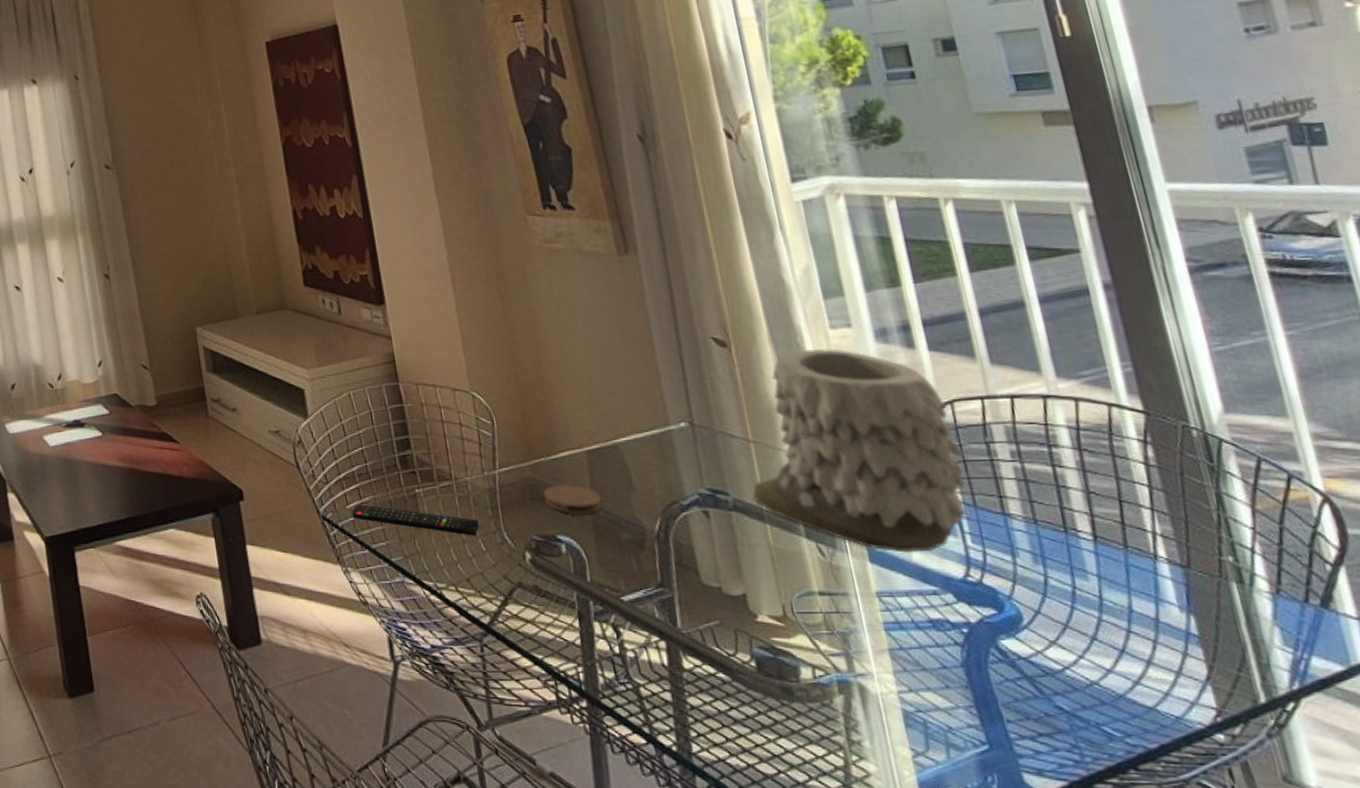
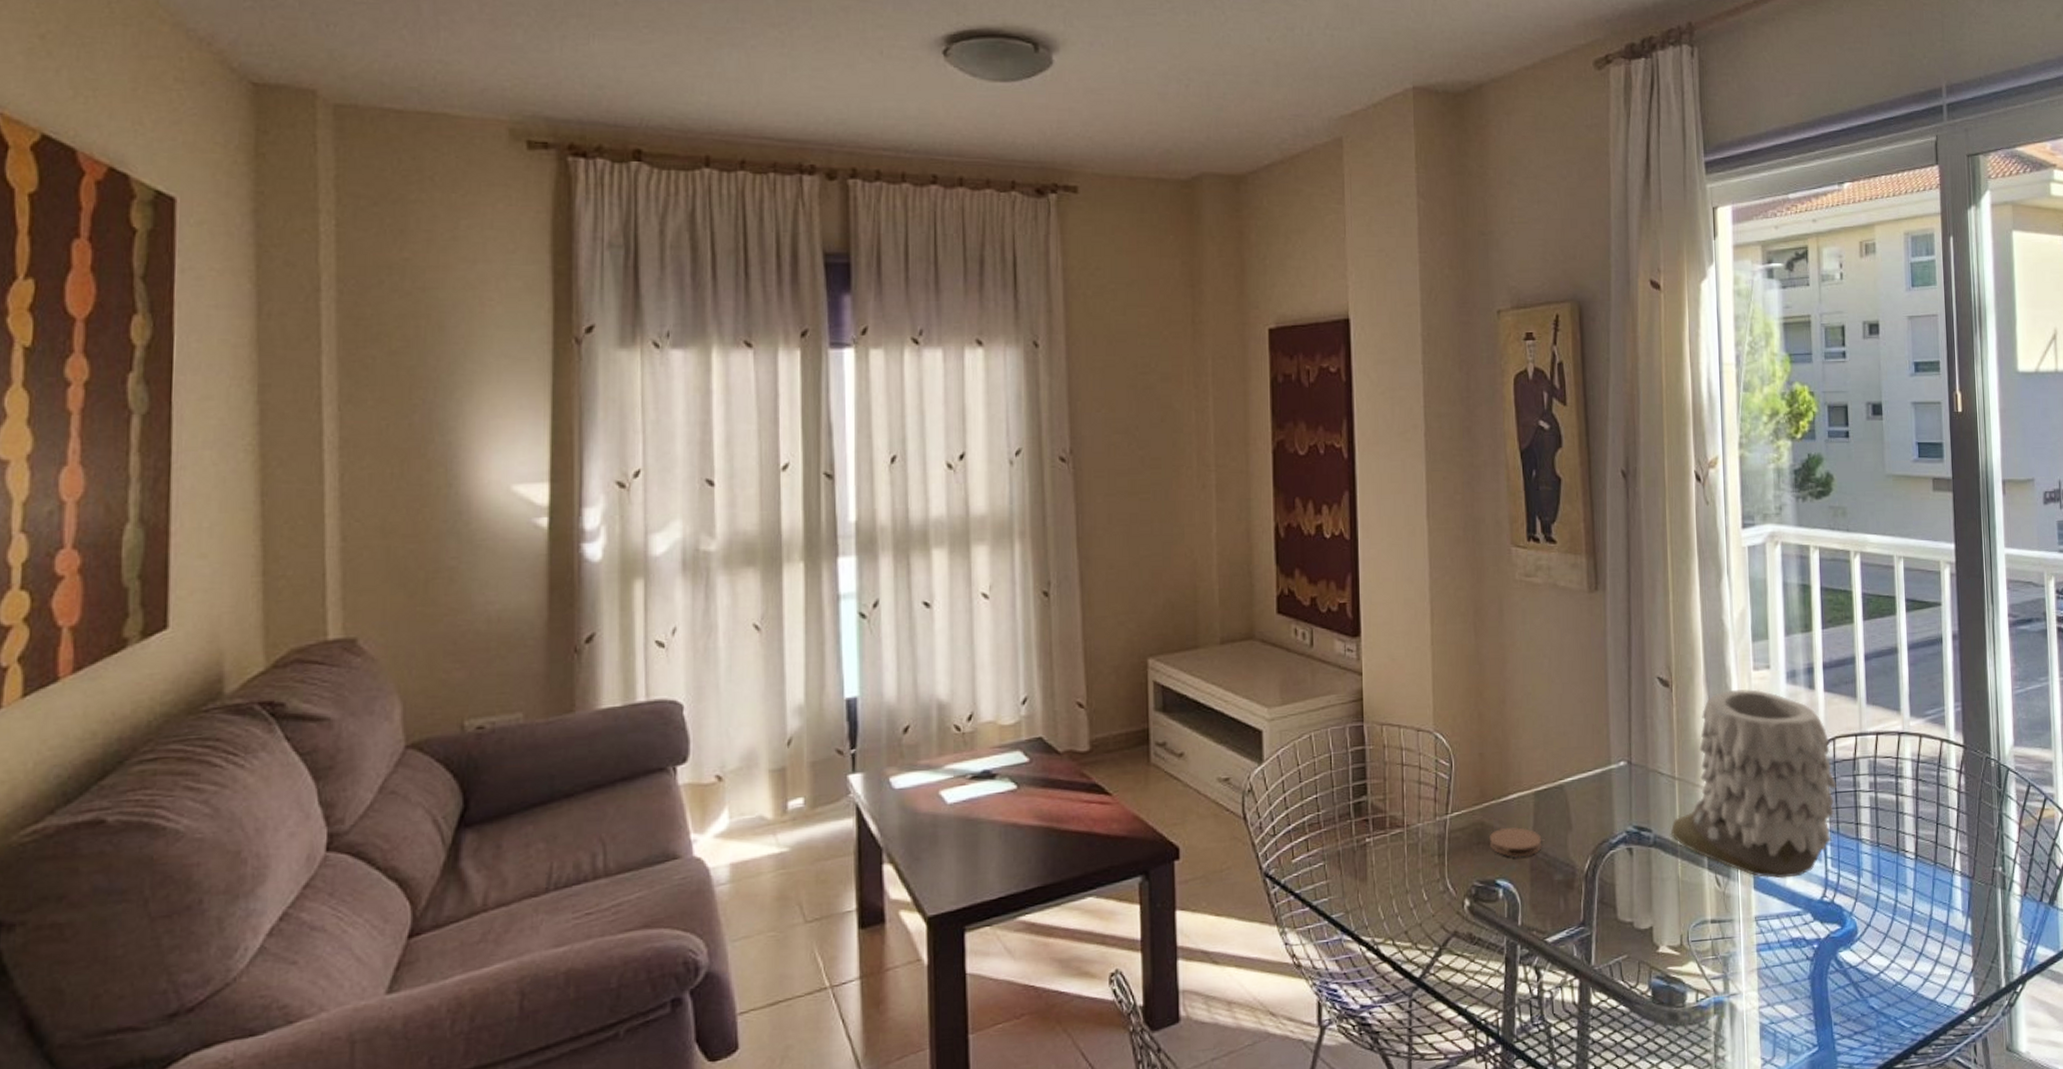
remote control: present [351,504,479,536] -> none [1296,857,1425,886]

